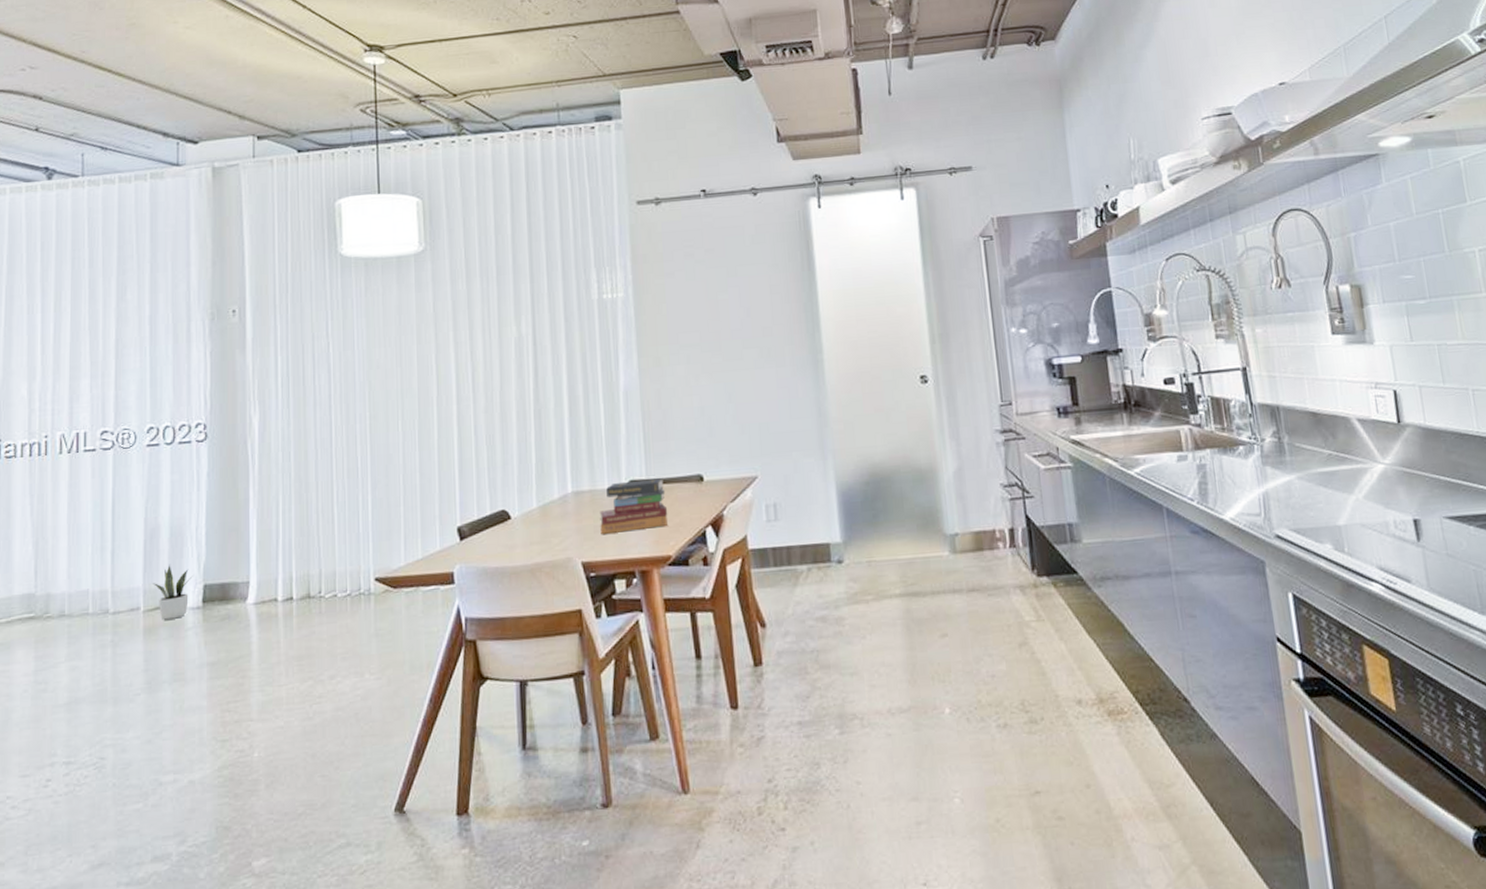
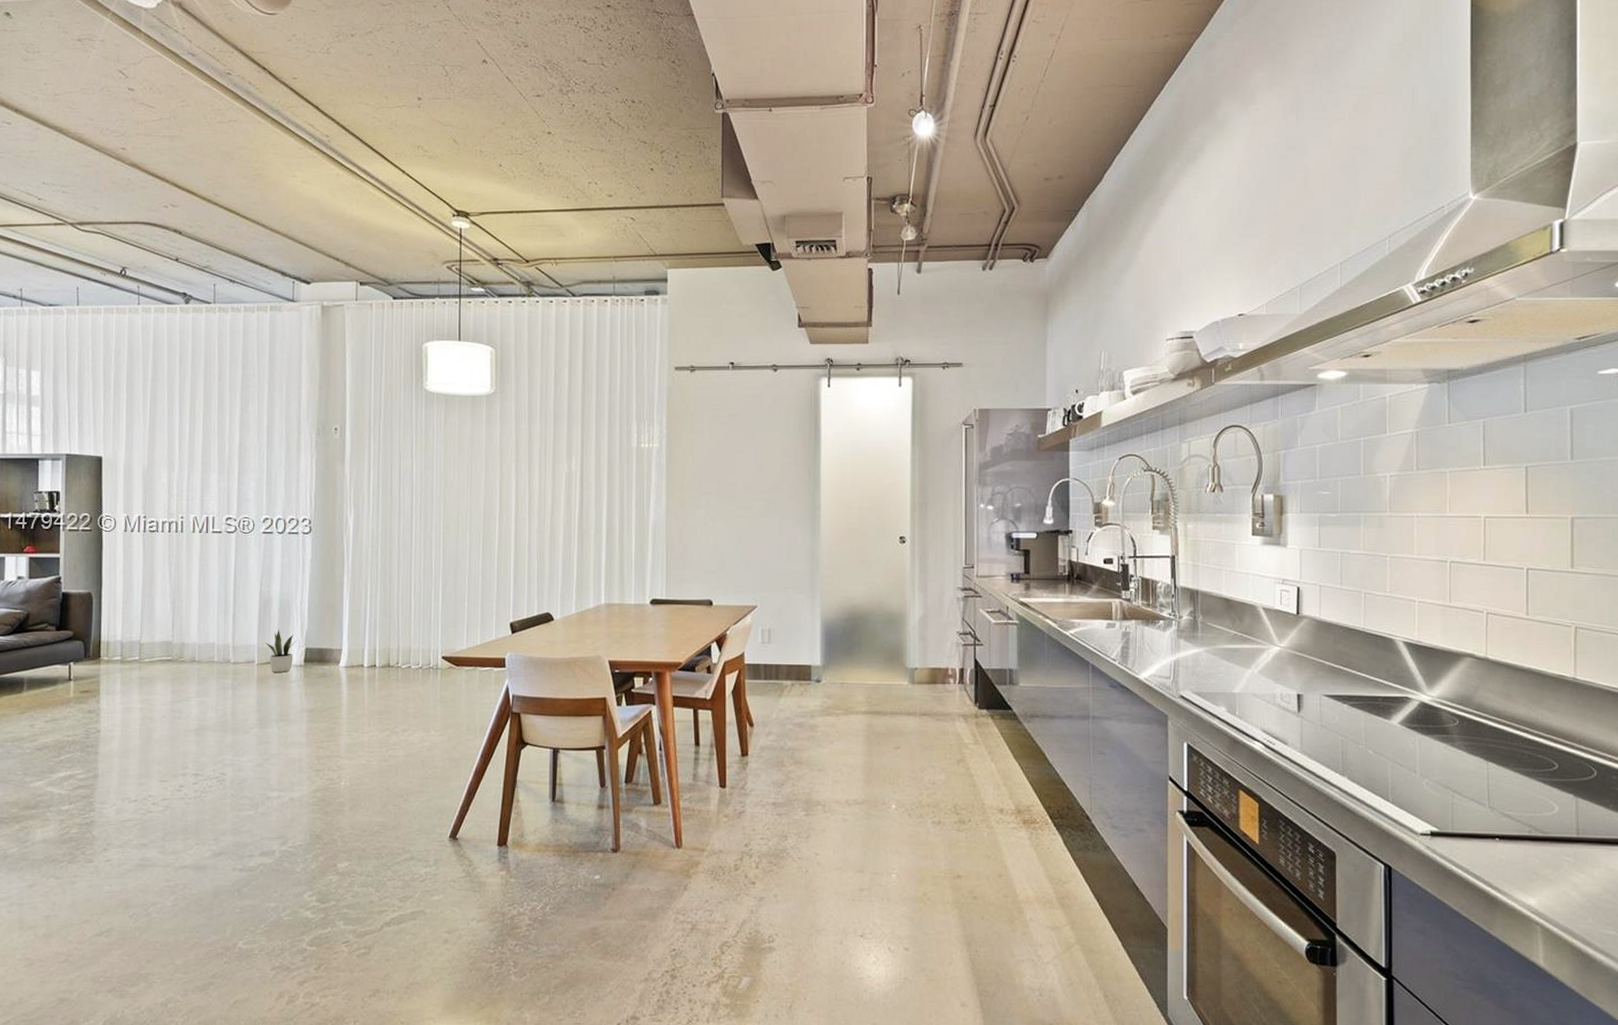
books: present [599,478,668,534] -> none [626,599,682,640]

